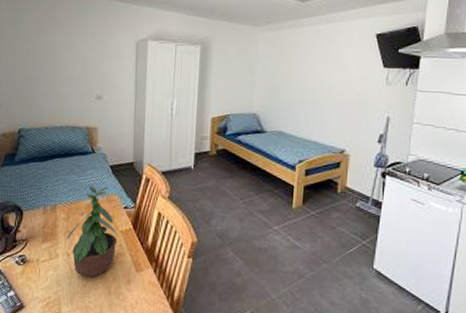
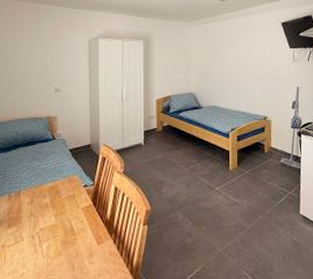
potted plant: present [67,185,119,279] -> none [31,169,80,257]

